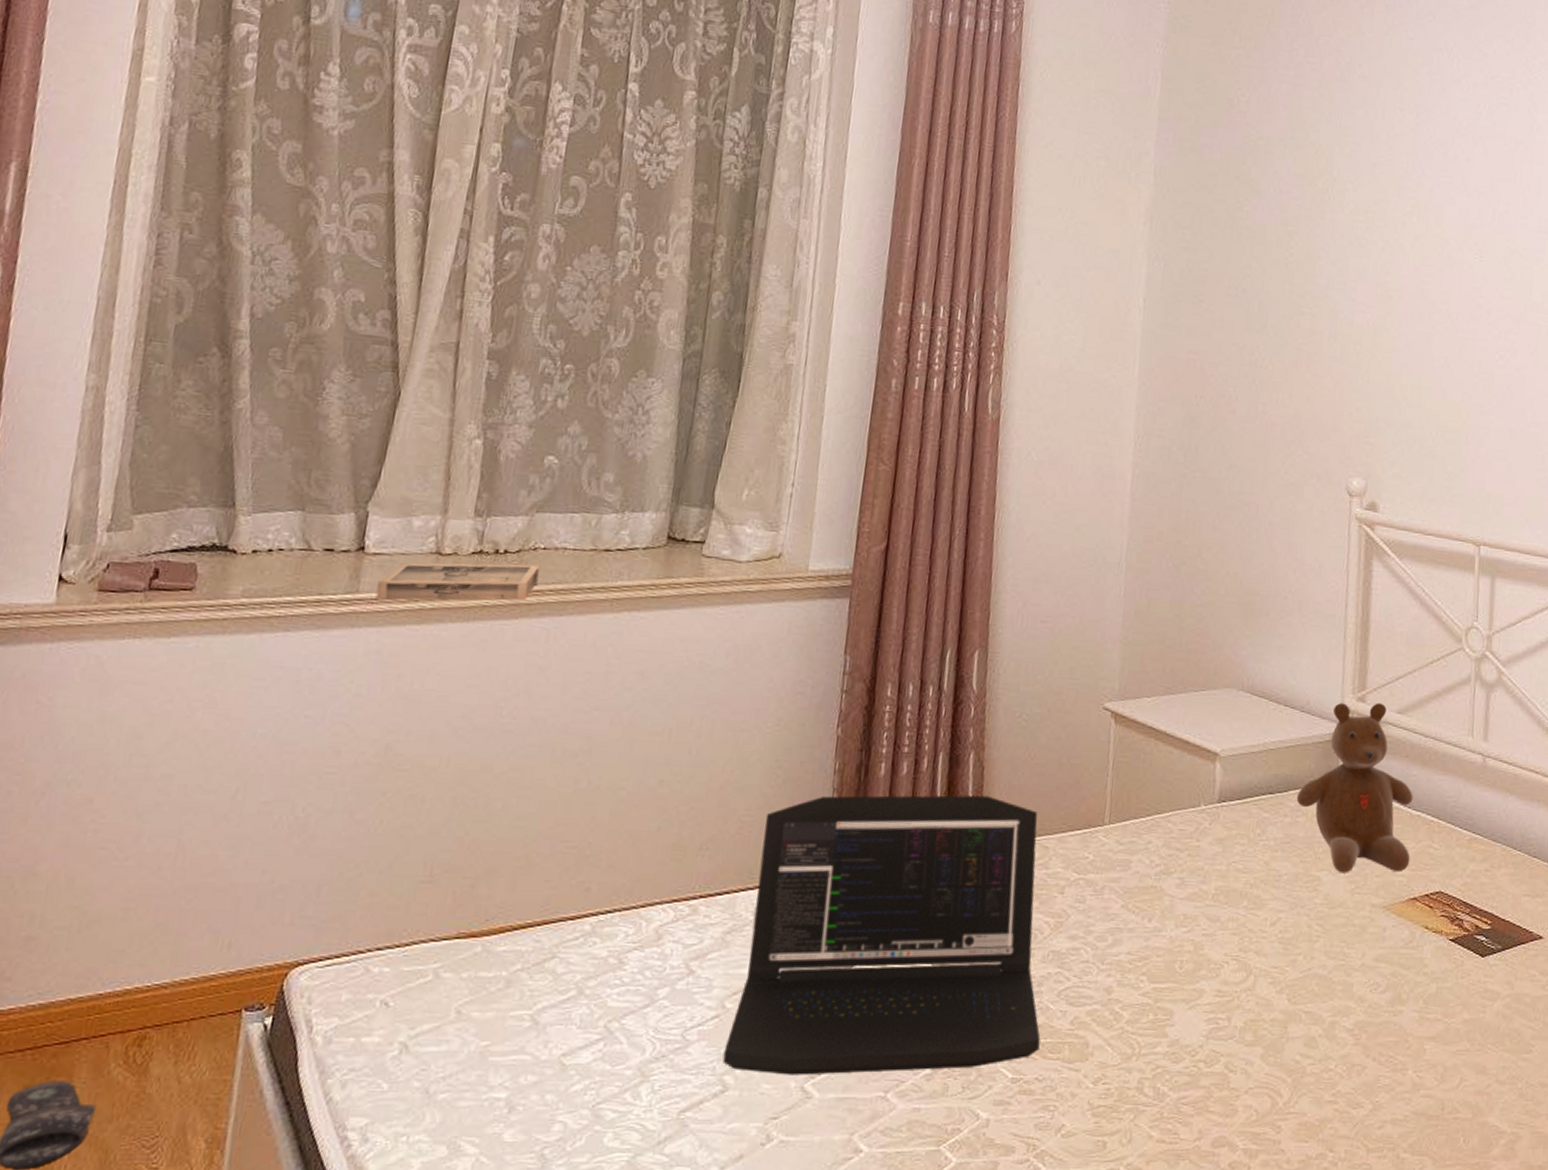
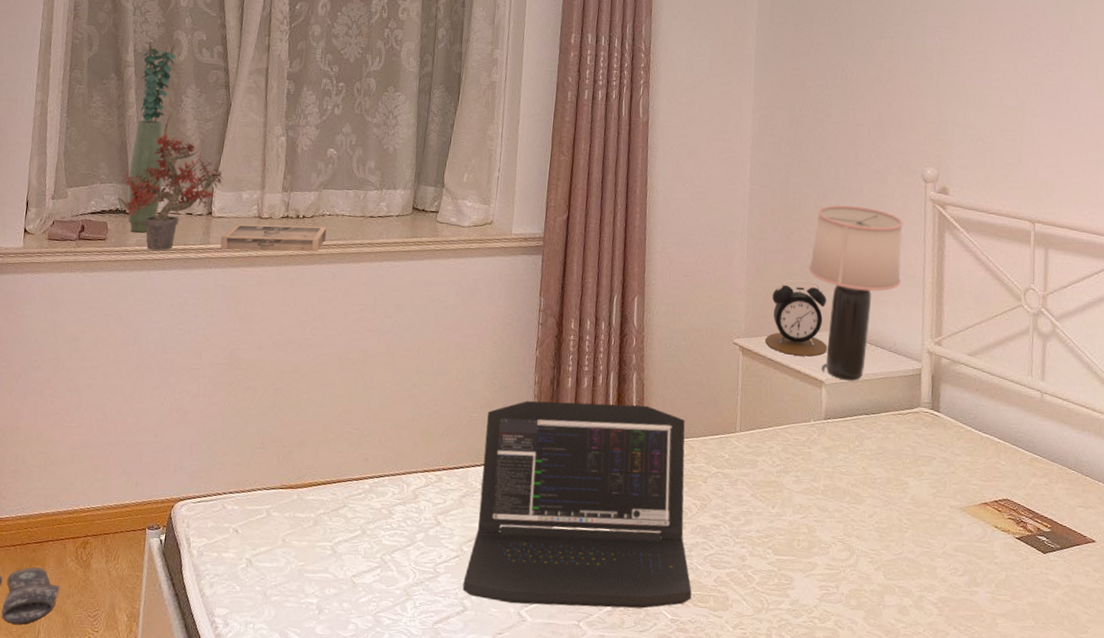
potted plant: none [210,406,384,604] -> present [114,113,223,251]
vase: none [230,301,317,579] -> present [127,40,177,233]
alarm clock: none [1145,623,1224,722] -> present [765,279,827,357]
table lamp: none [1203,526,1323,751] -> present [809,205,904,380]
stuffed bear: present [1296,702,1413,874] -> none [887,346,983,481]

